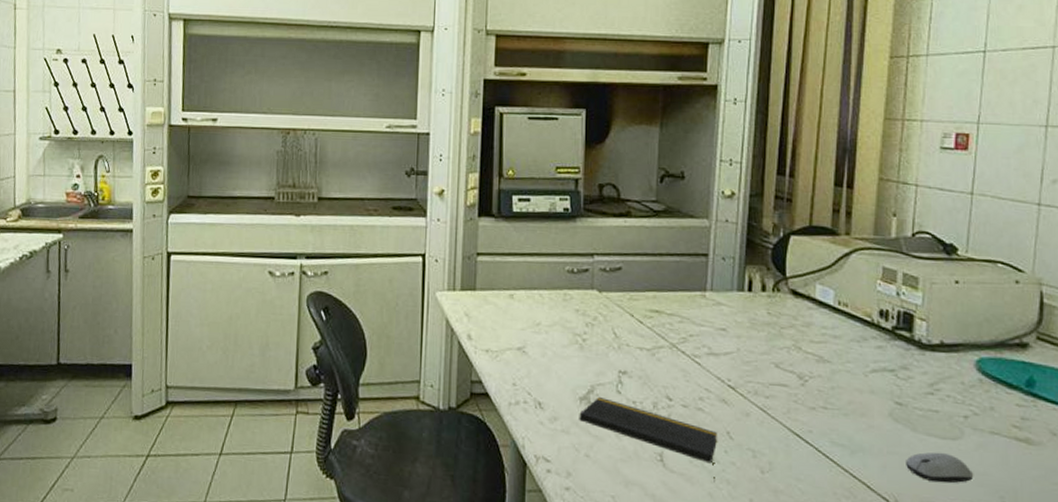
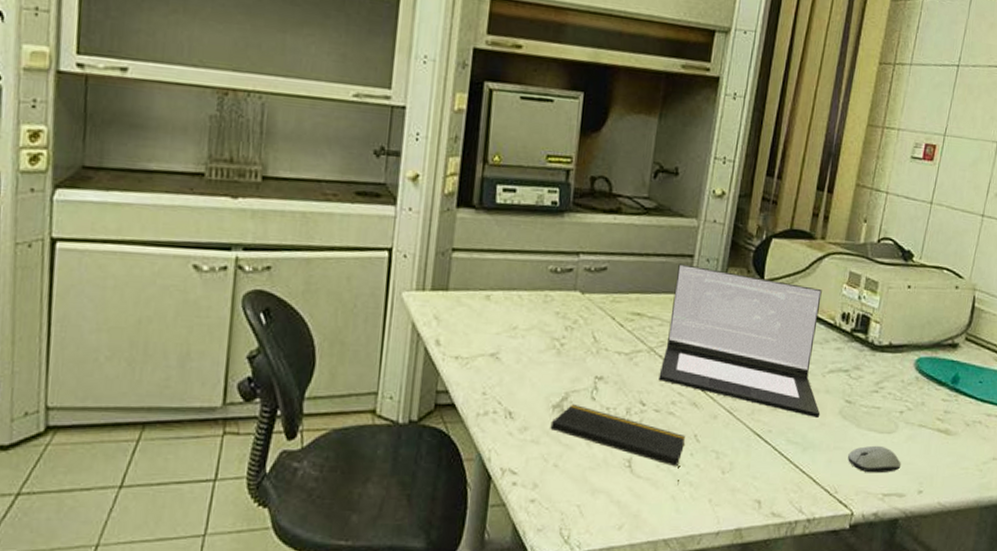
laptop: none [683,262,867,419] -> present [658,264,822,417]

